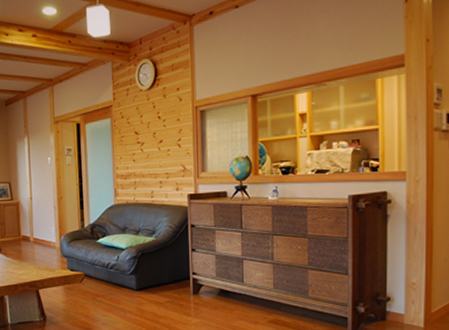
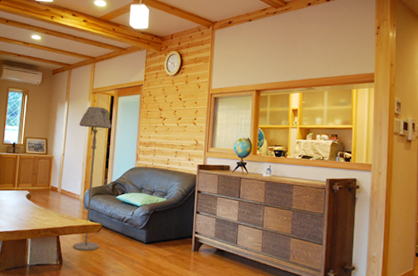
floor lamp: none [43,138,84,304] -> present [72,106,112,251]

